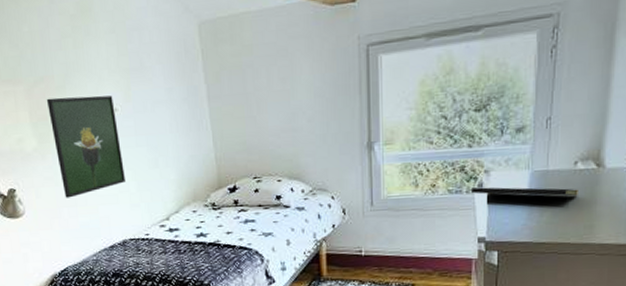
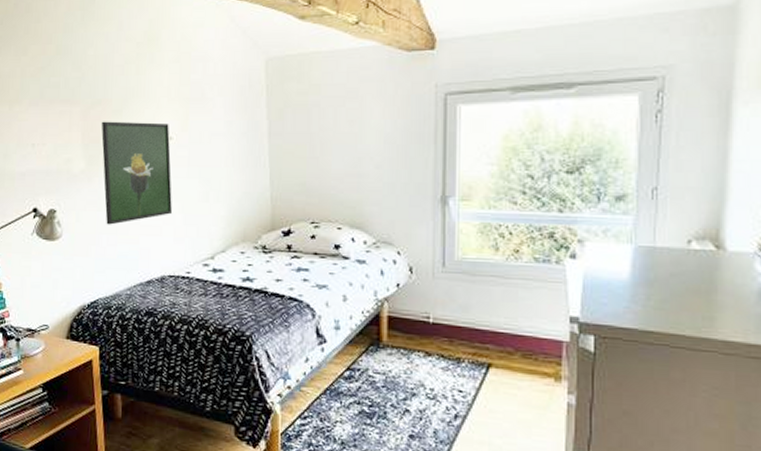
notepad: present [470,187,578,207] -> none [561,258,693,292]

